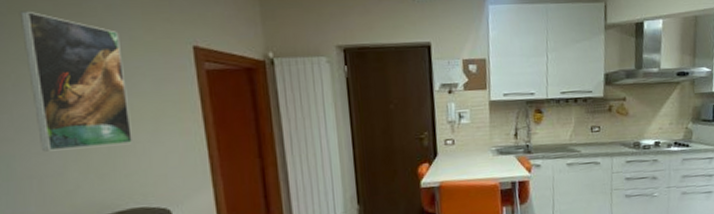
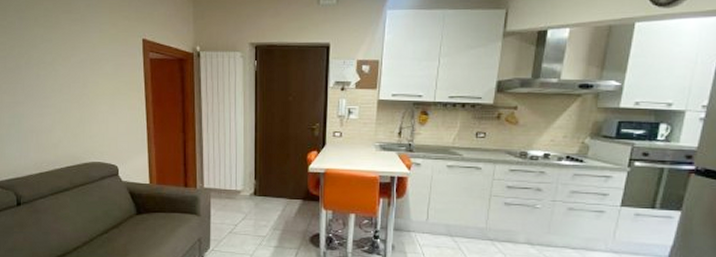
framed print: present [20,10,133,152] -> none [33,8,97,113]

